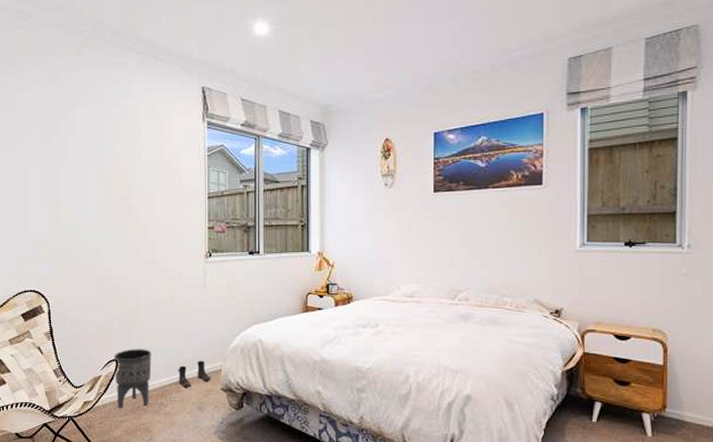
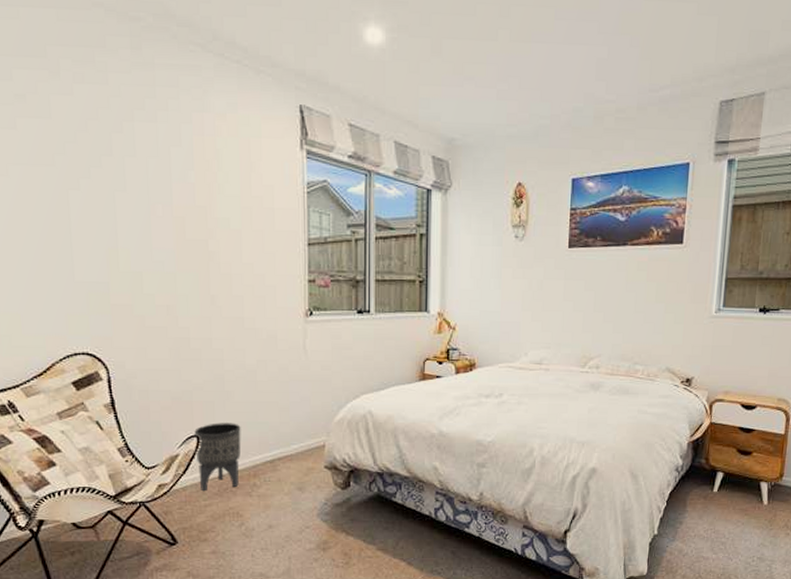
boots: present [178,361,211,387] -> none [273,436,313,466]

